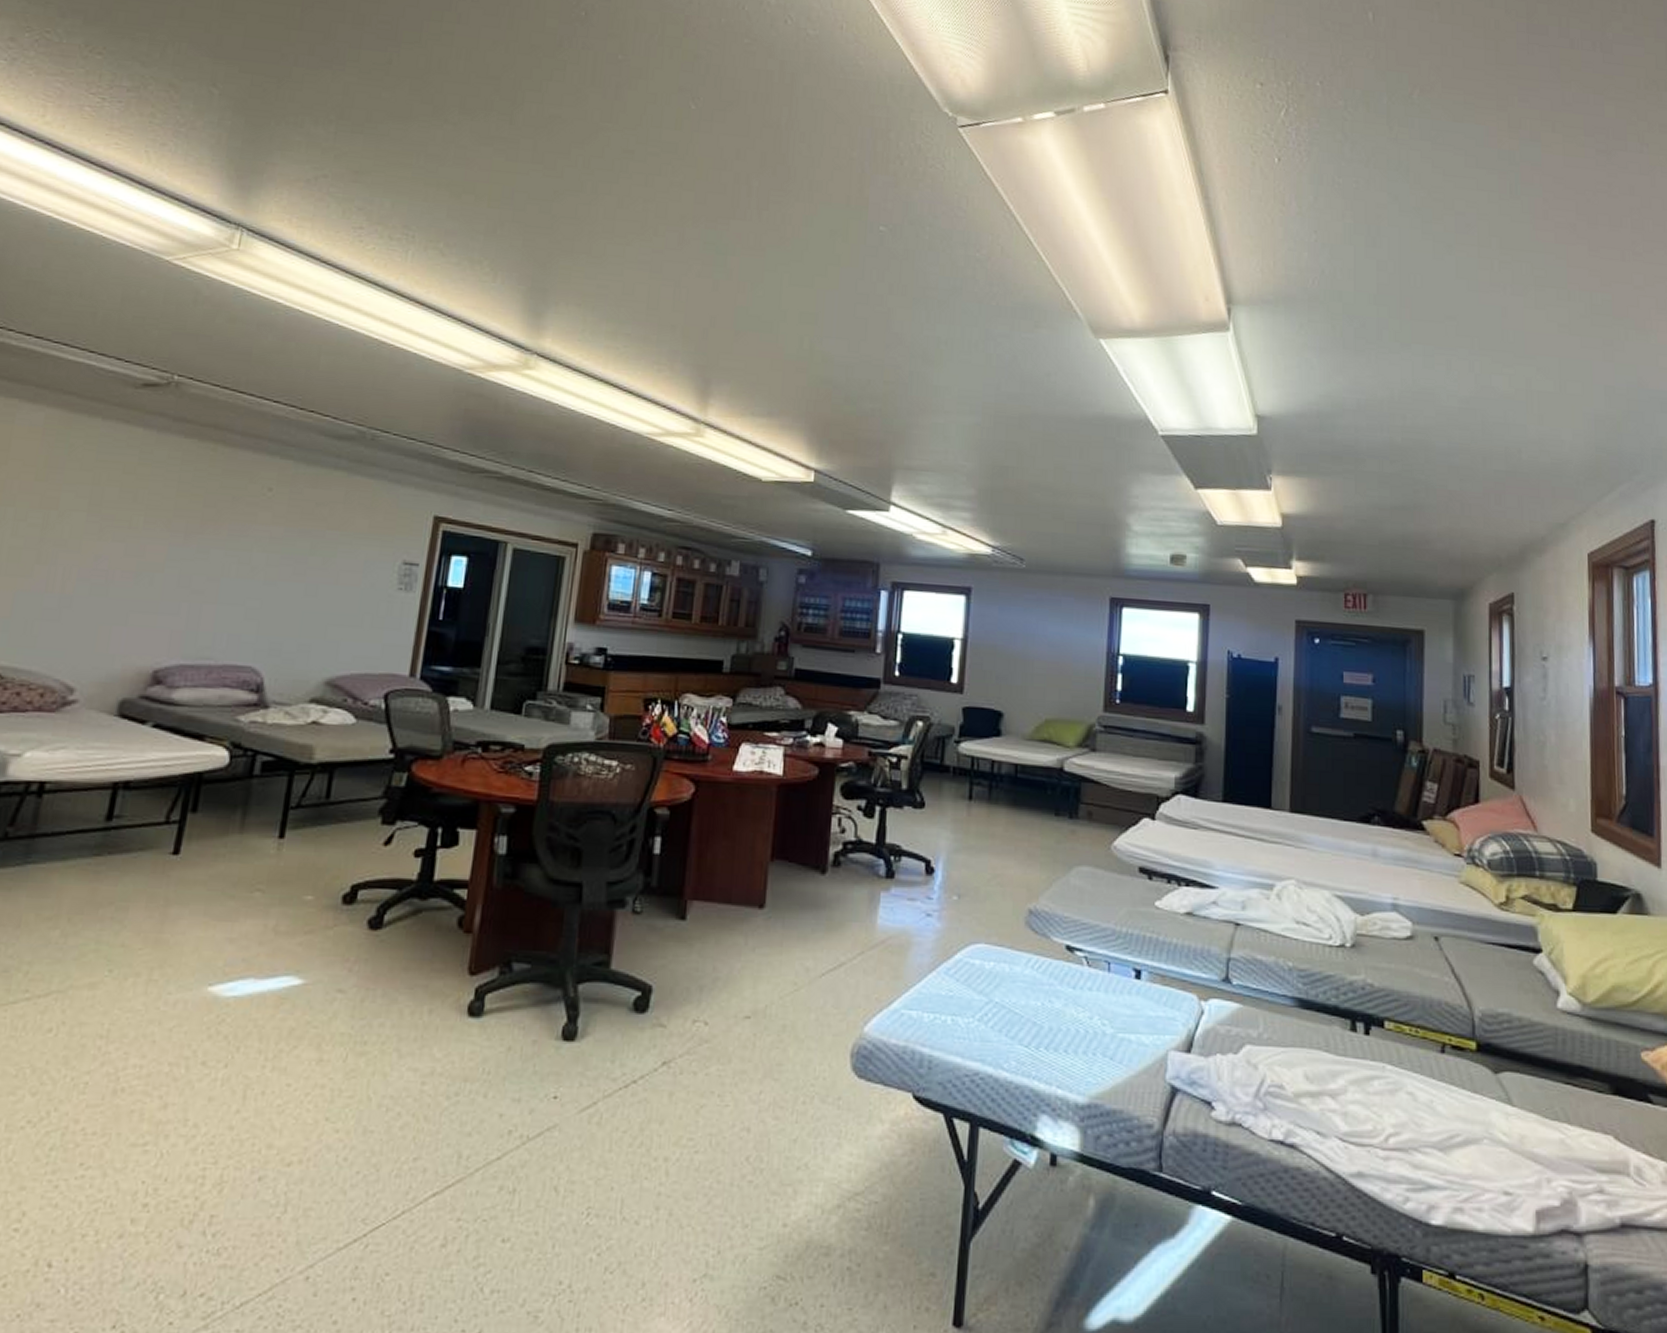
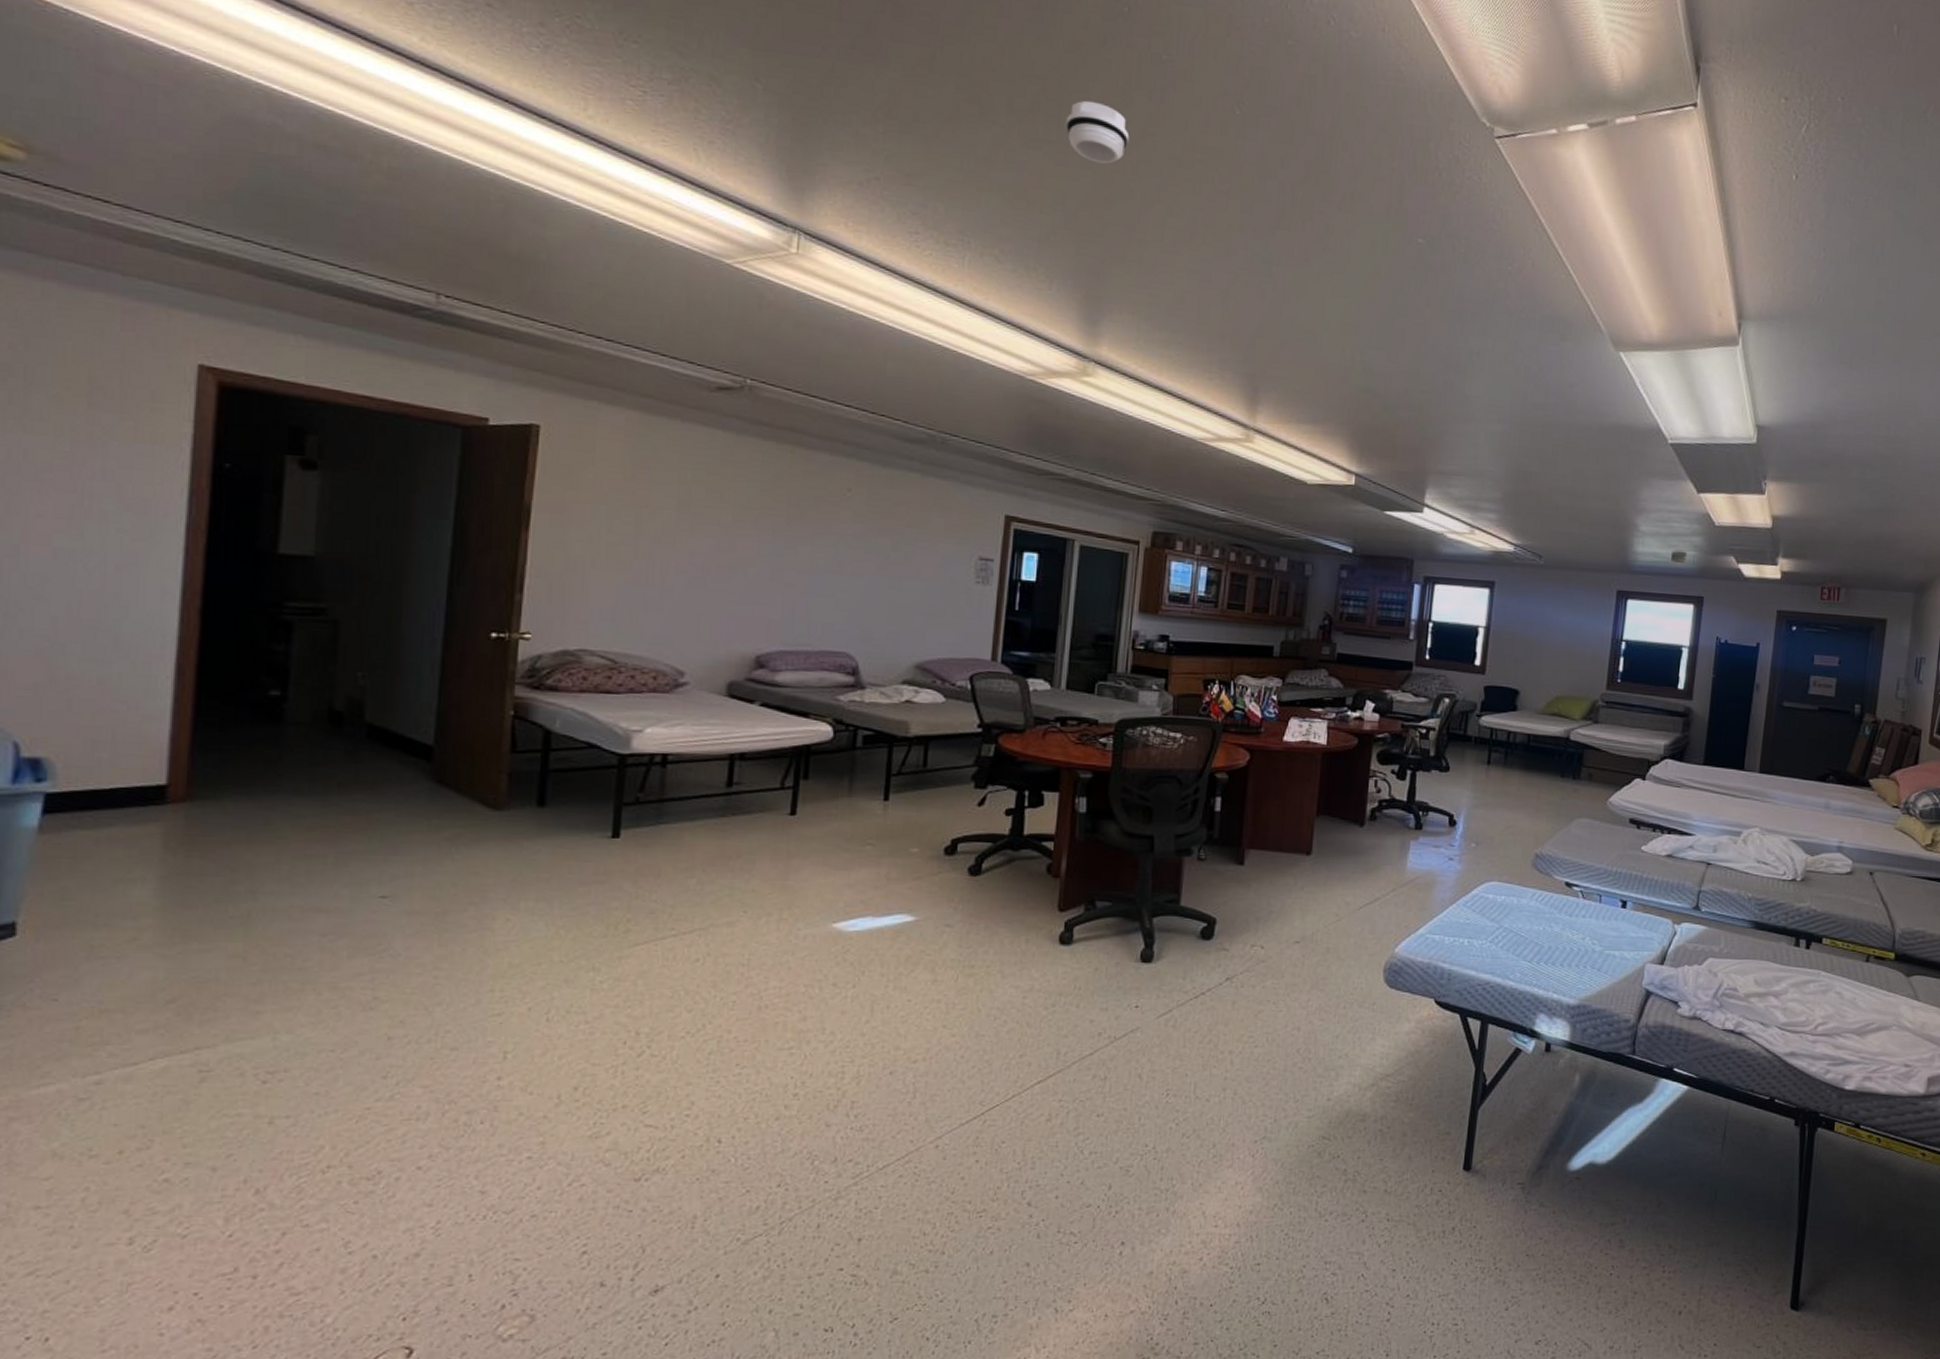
smoke detector: none [517,98,582,159] -> present [1065,100,1130,164]

